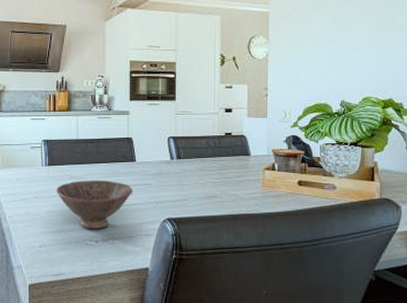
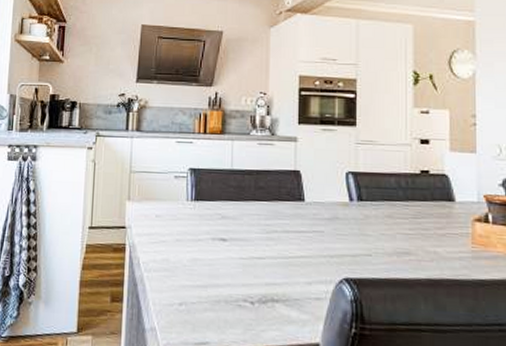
bowl: present [56,180,133,229] -> none [203,221,301,287]

